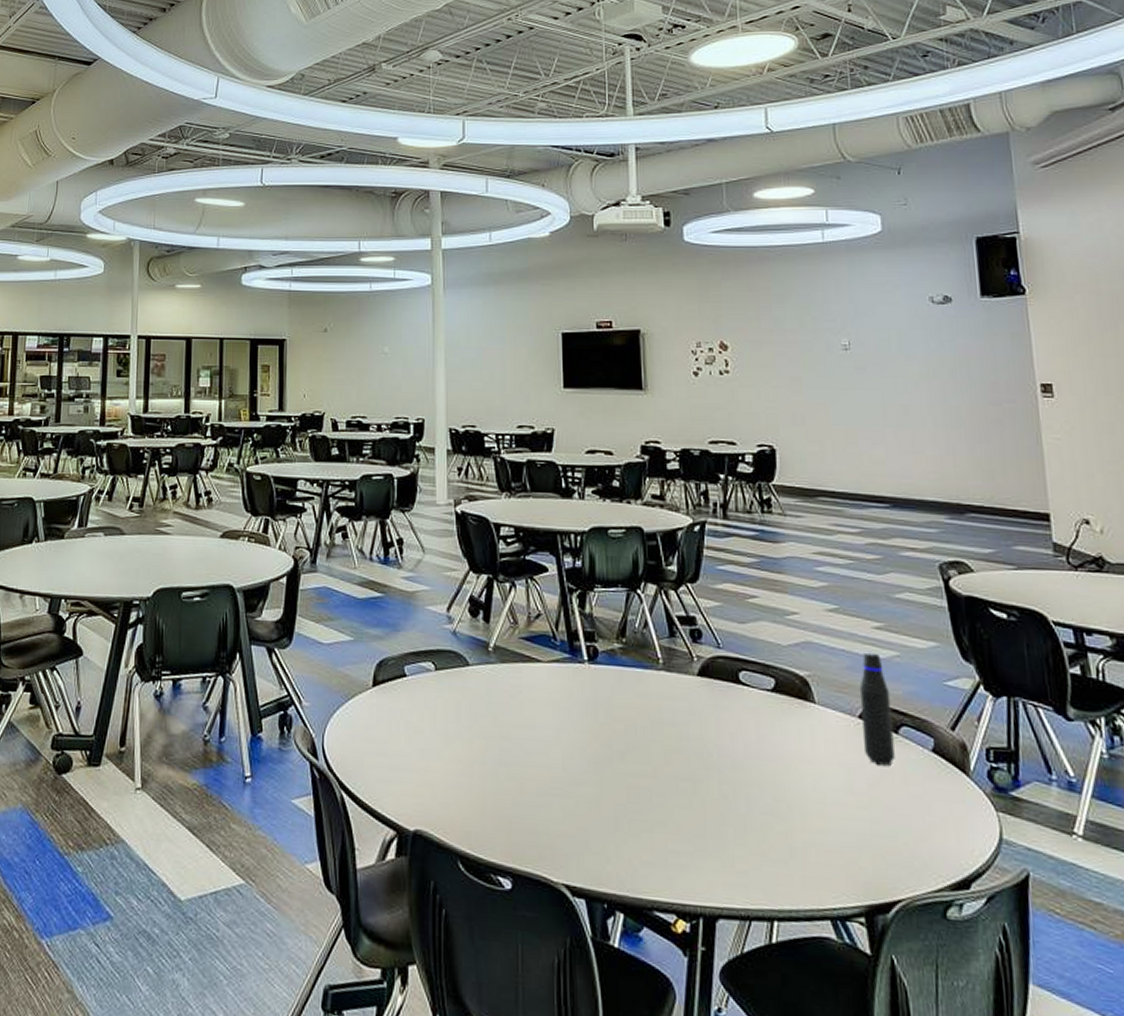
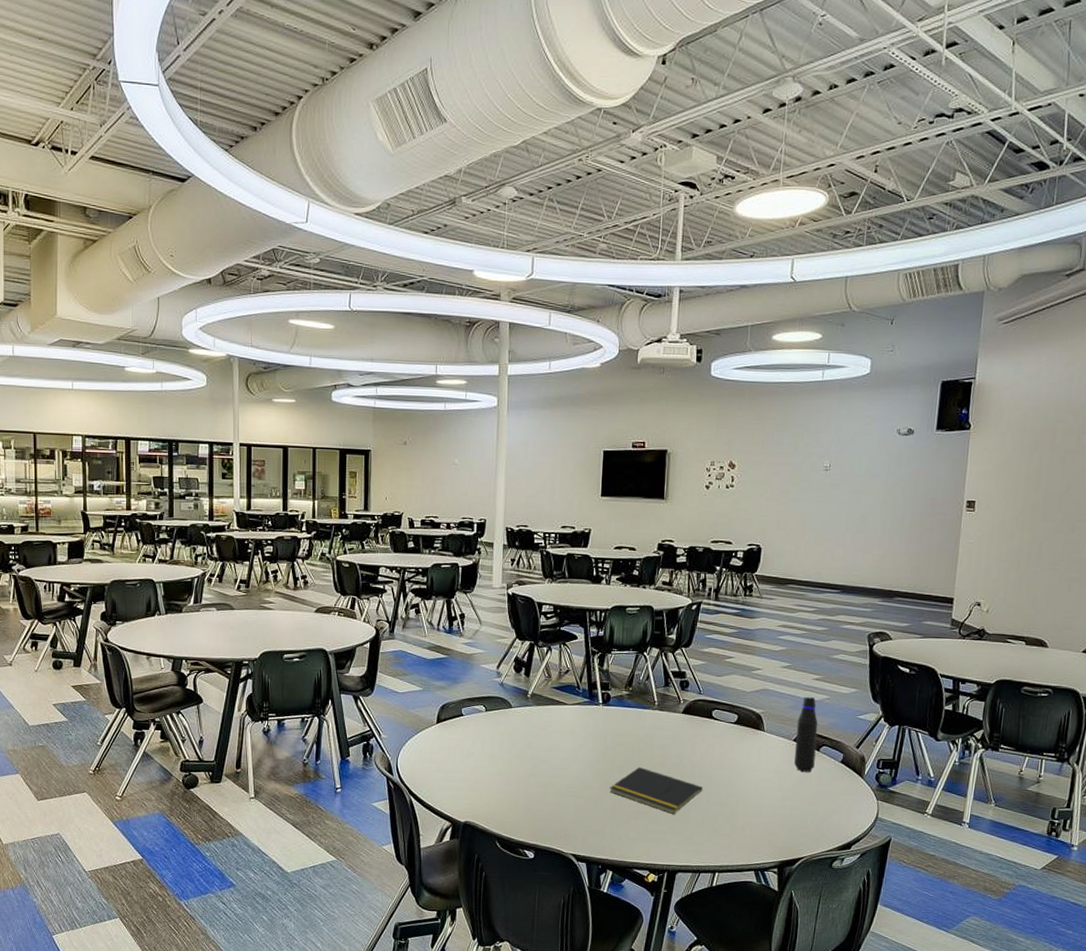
notepad: none [608,754,740,826] -> present [609,767,703,814]

